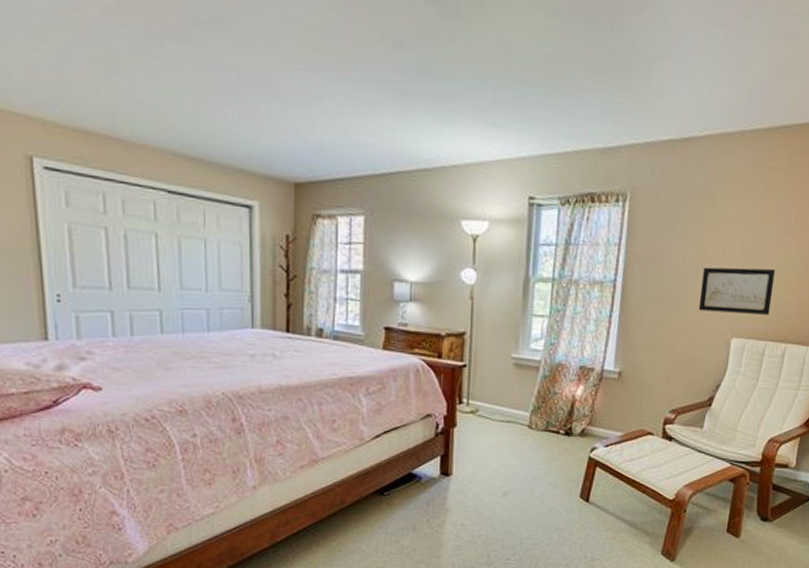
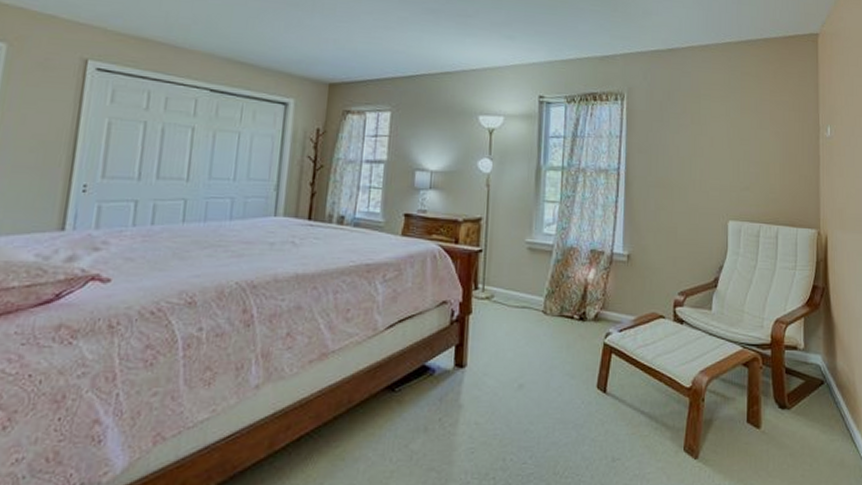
wall art: present [698,267,776,315] -> none [695,156,760,199]

